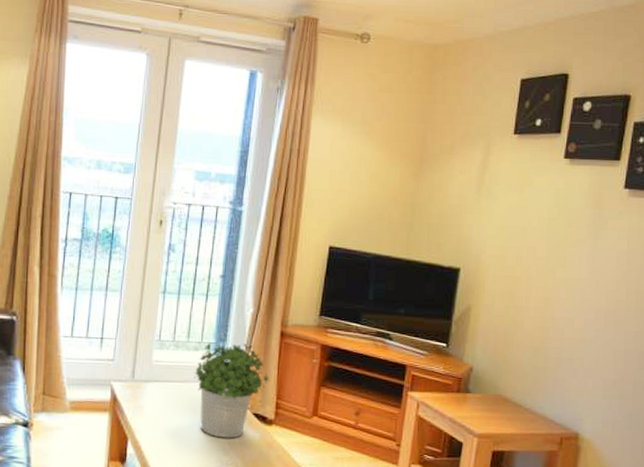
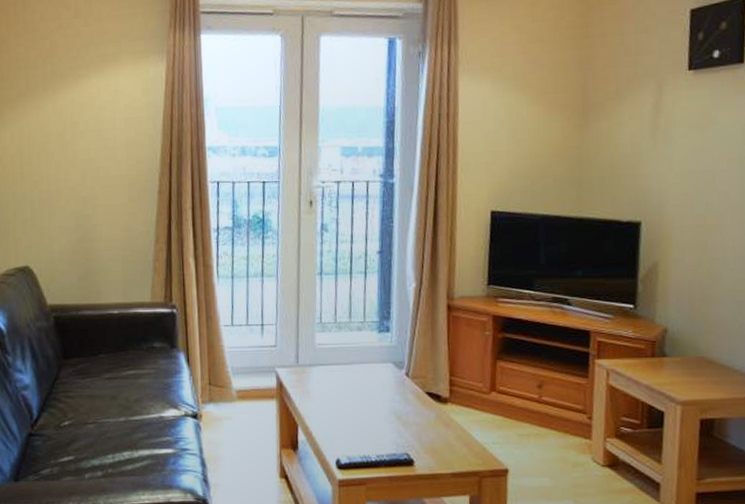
potted plant: present [193,343,270,439] -> none [359,320,441,420]

